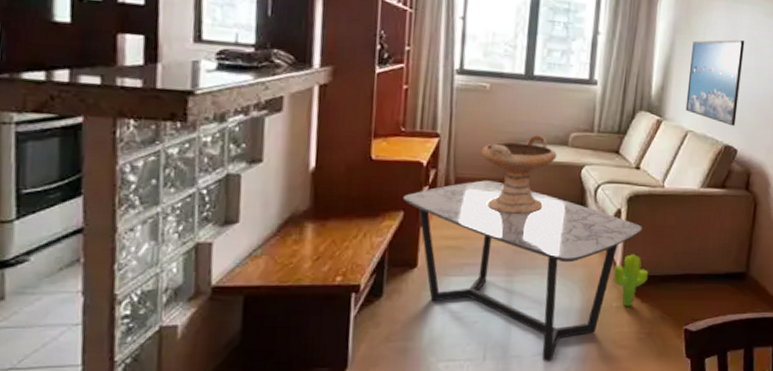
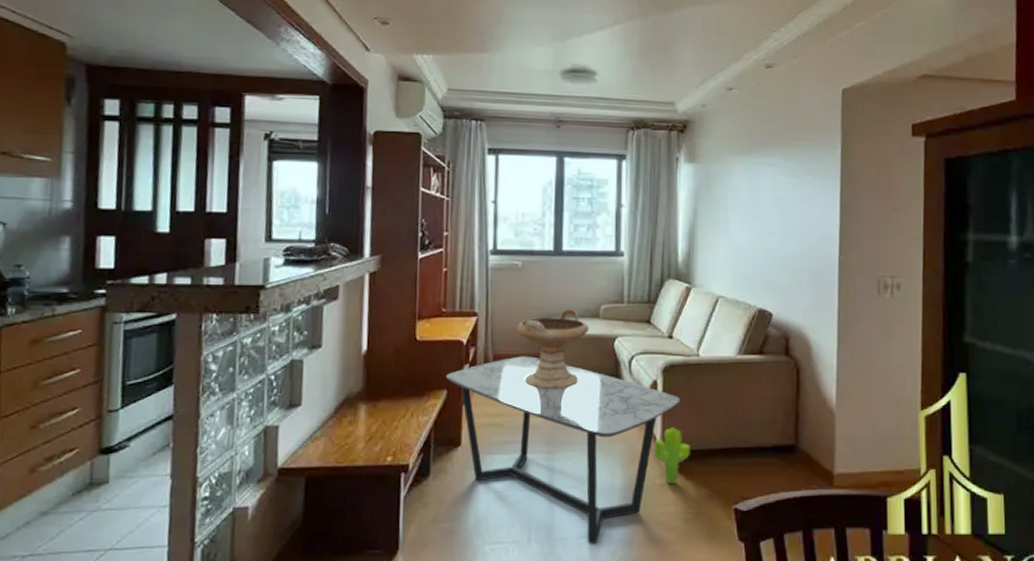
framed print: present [685,40,745,126] -> none [714,202,769,289]

